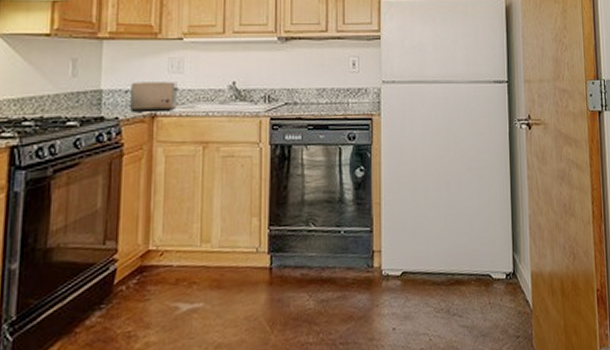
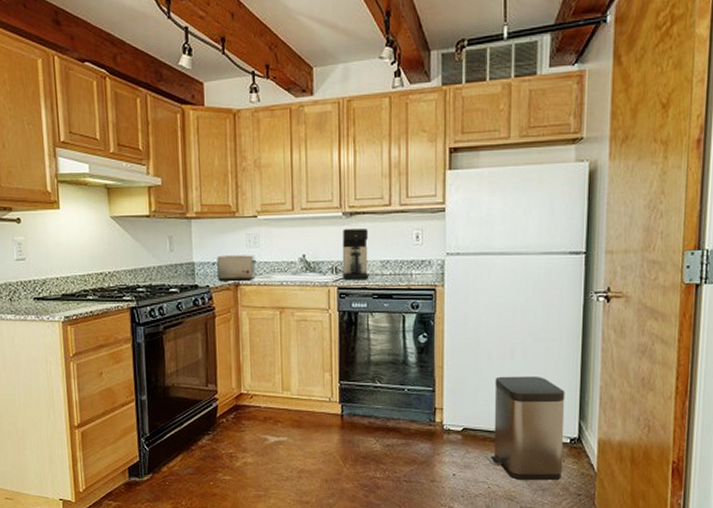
coffee maker: none [276,55,305,110] -> present [342,229,370,280]
pedal bin: none [427,207,501,327] -> present [486,375,565,480]

